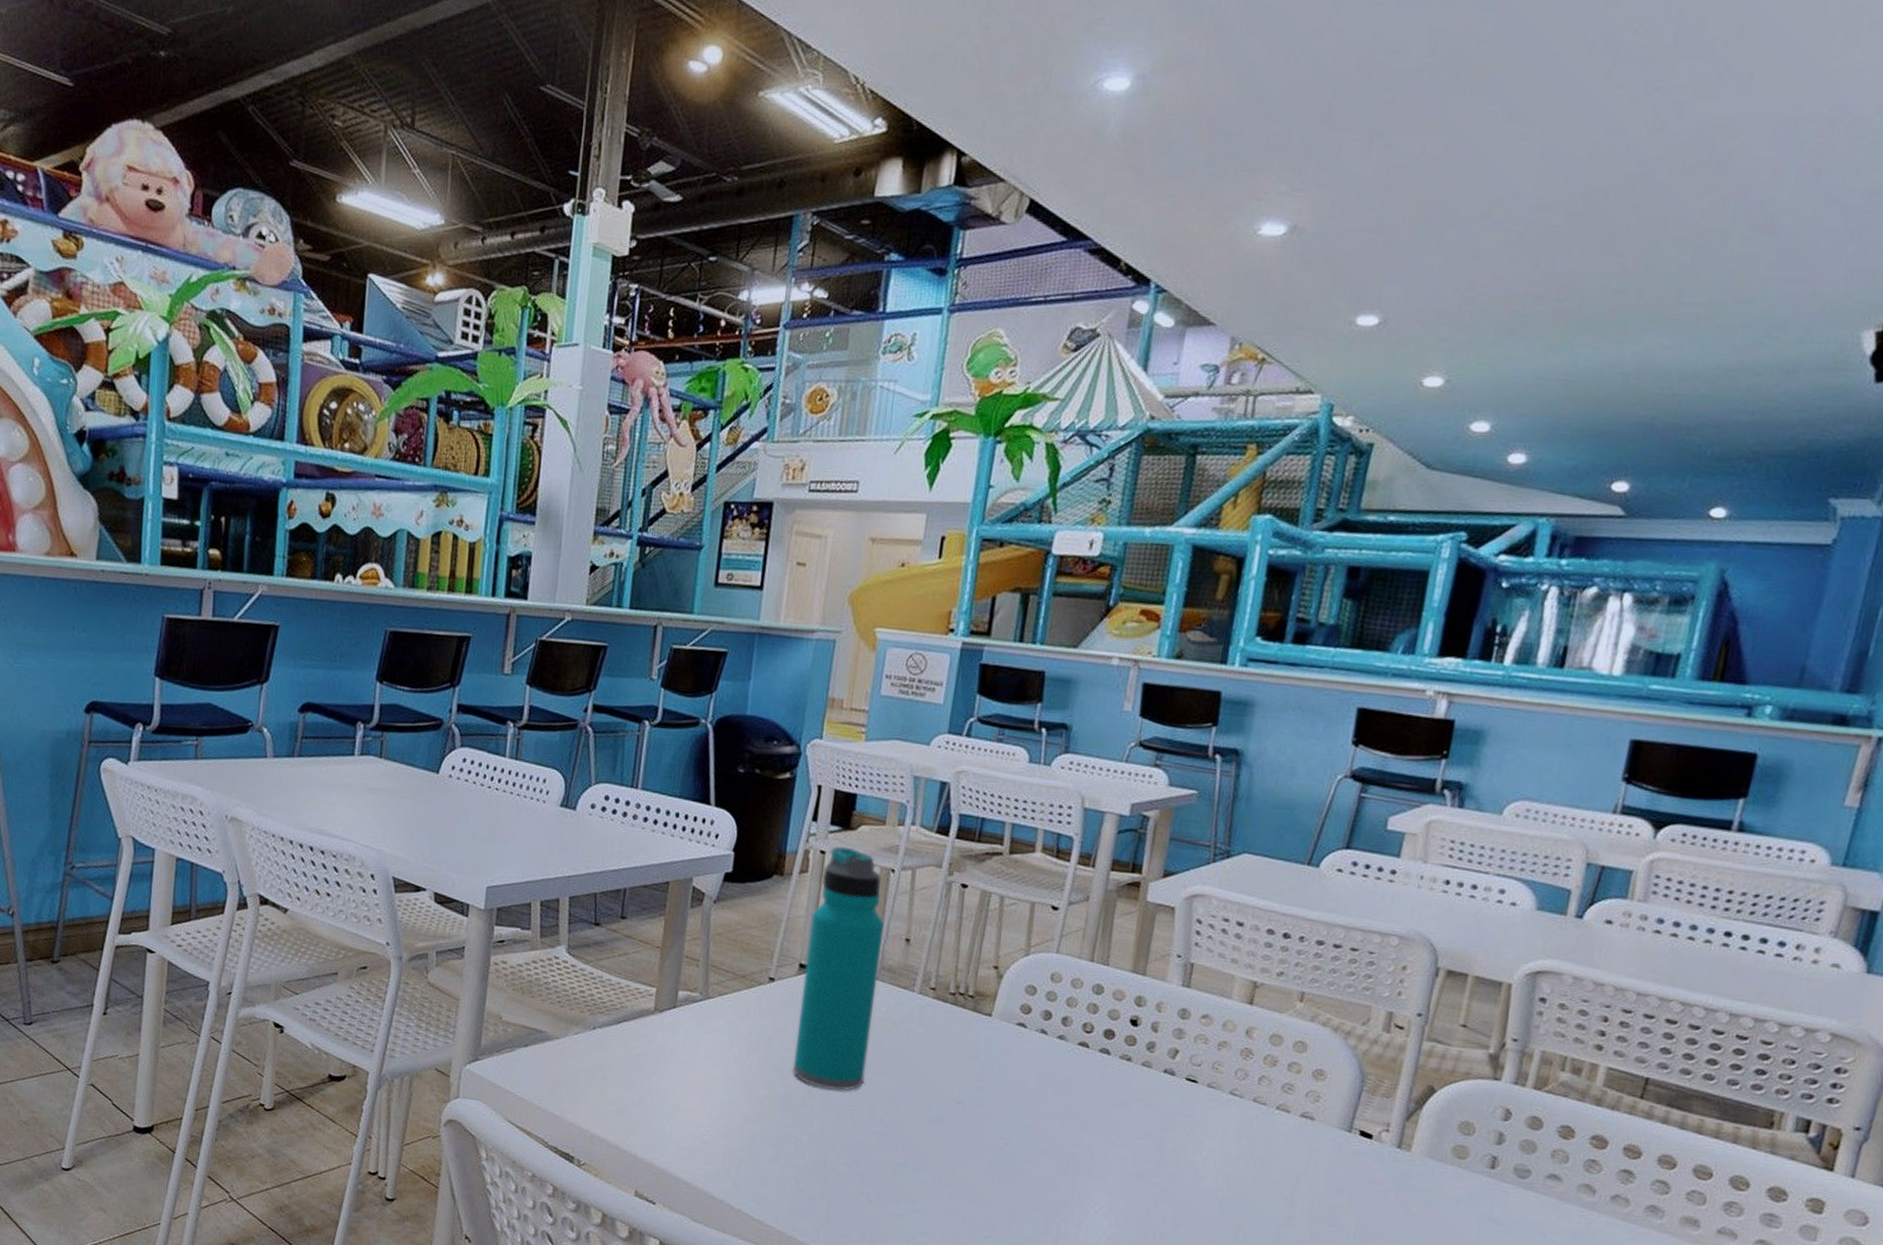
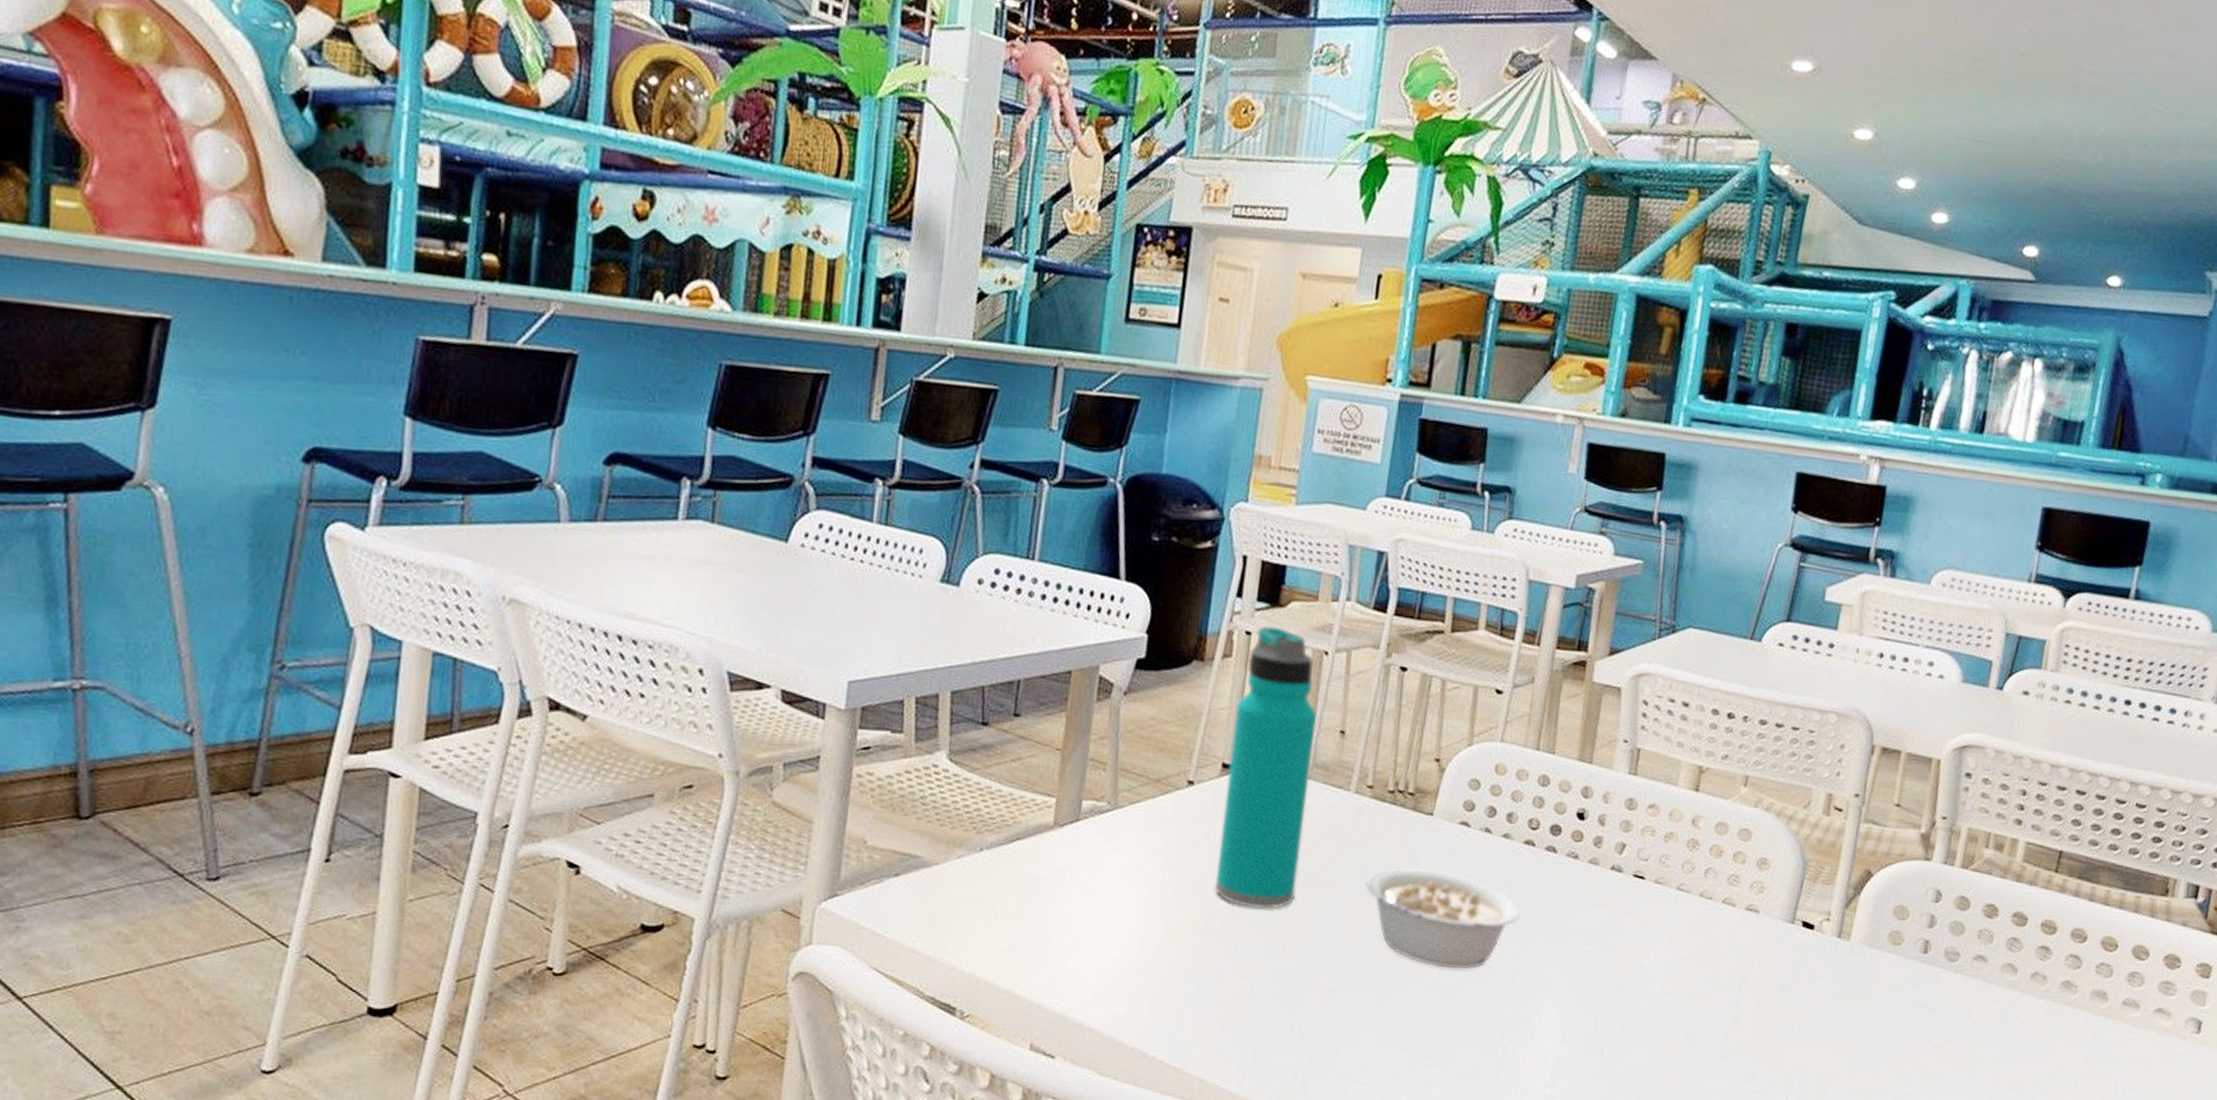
legume: none [928,1061,1075,1154] -> present [1365,868,1521,969]

